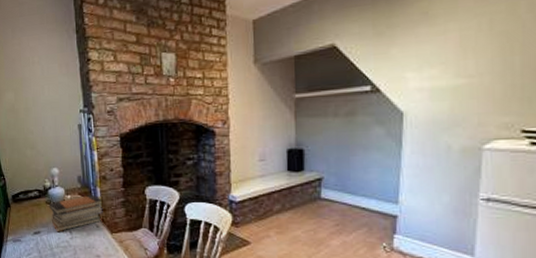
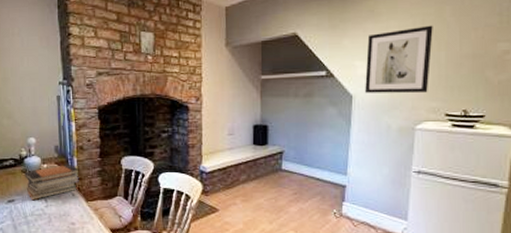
wall art: none [418,25,504,109] -> present [365,25,433,94]

